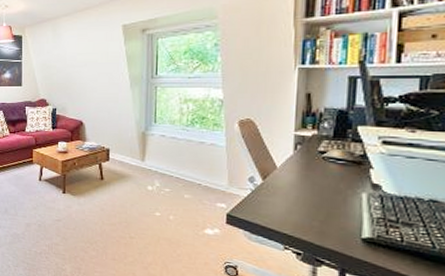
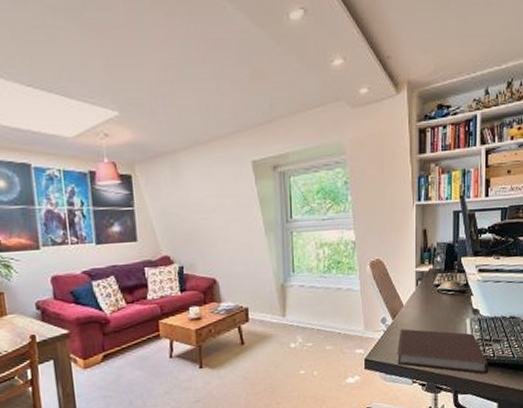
notebook: none [266,191,393,260] -> present [397,329,488,375]

